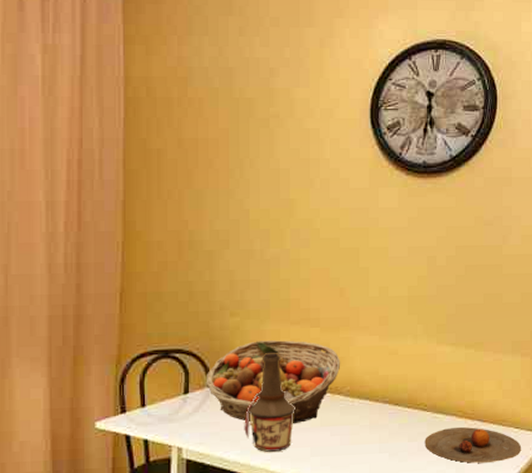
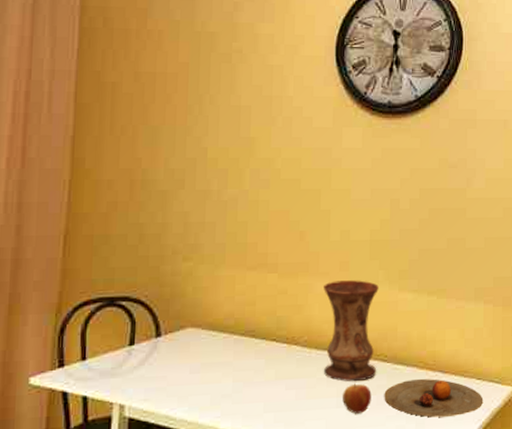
fruit basket: present [206,340,341,424] -> none [153,286,299,378]
bottle: present [244,352,295,452] -> none [193,299,249,409]
vase: none [364,334,417,430] -> present [324,280,379,382]
apple: none [385,431,413,459] -> present [343,383,372,414]

